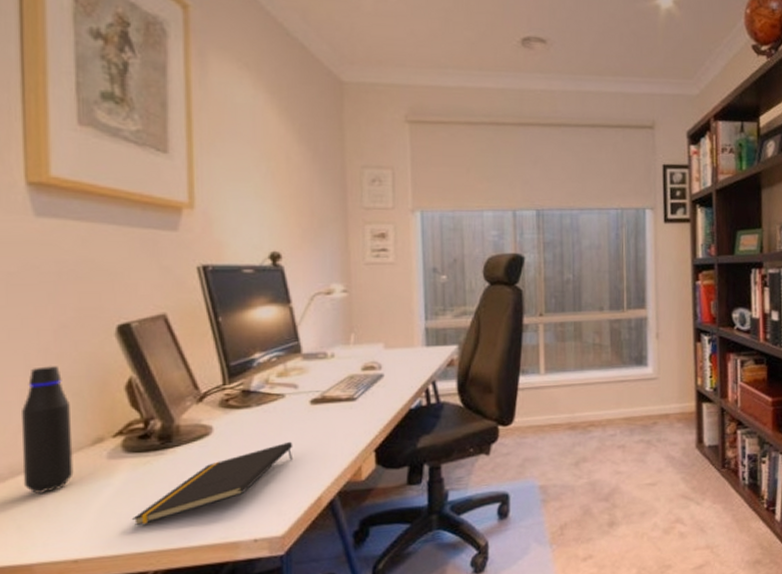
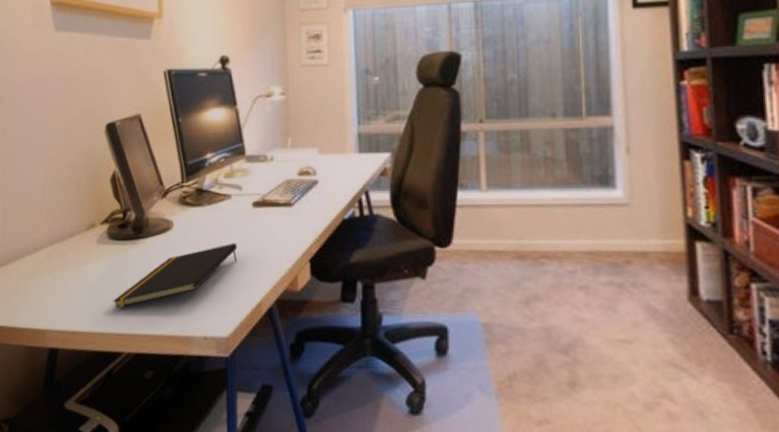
water bottle: present [21,366,74,493] -> none [42,158,74,268]

